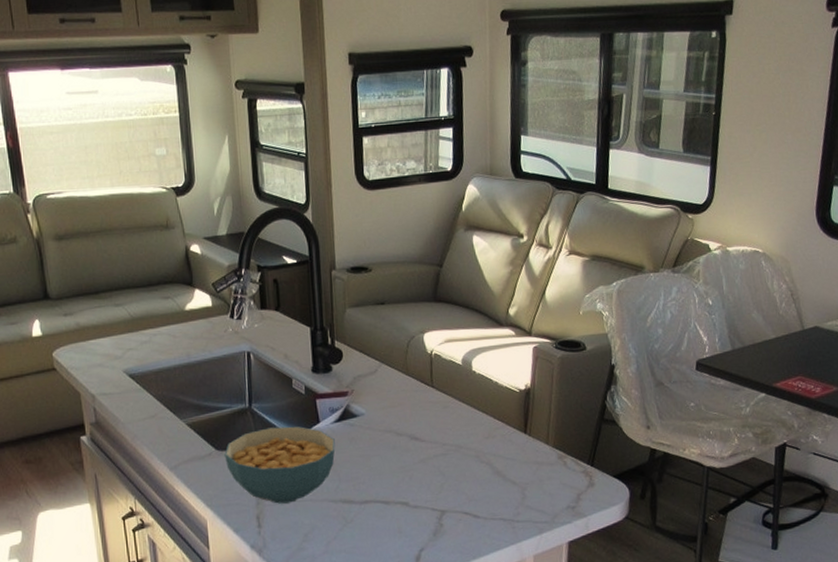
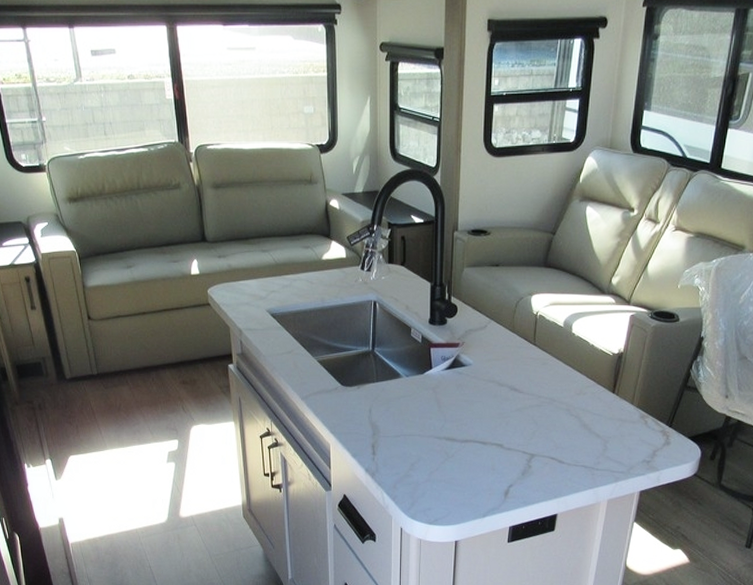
cereal bowl: present [224,426,336,504] -> none [348,370,444,436]

